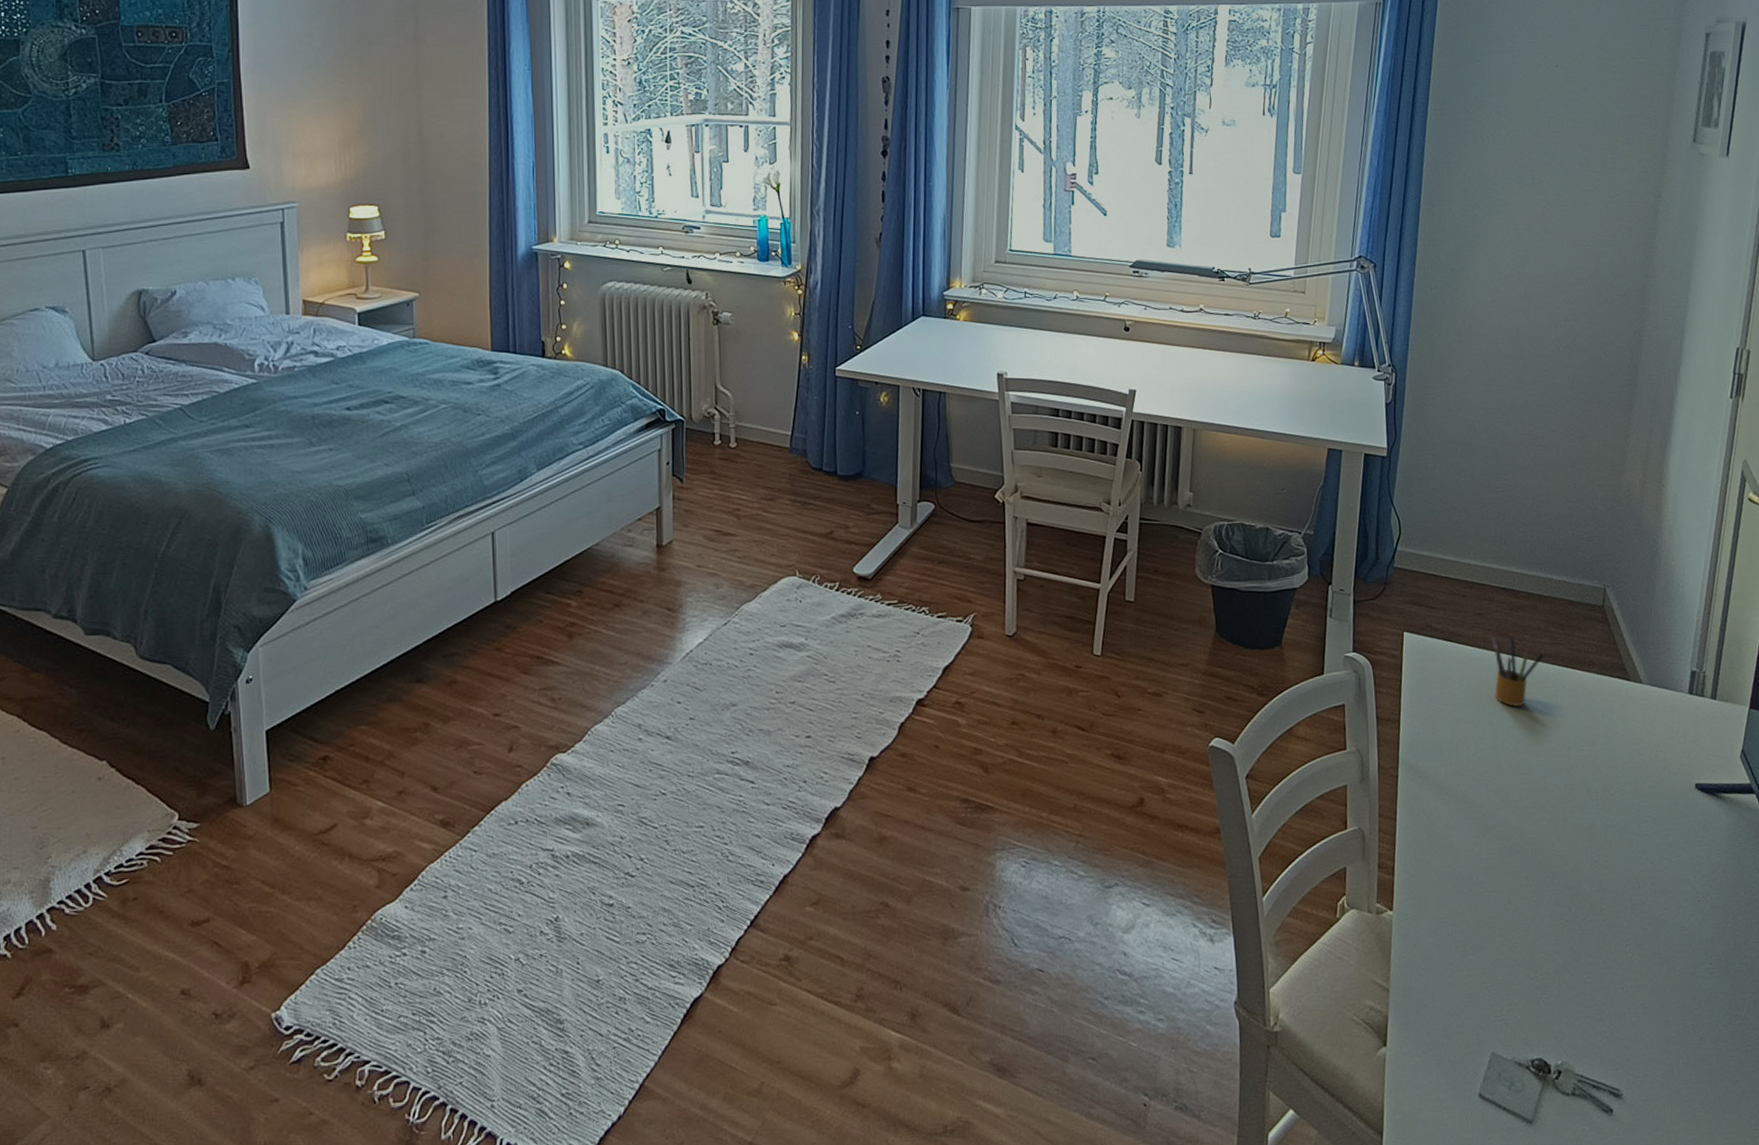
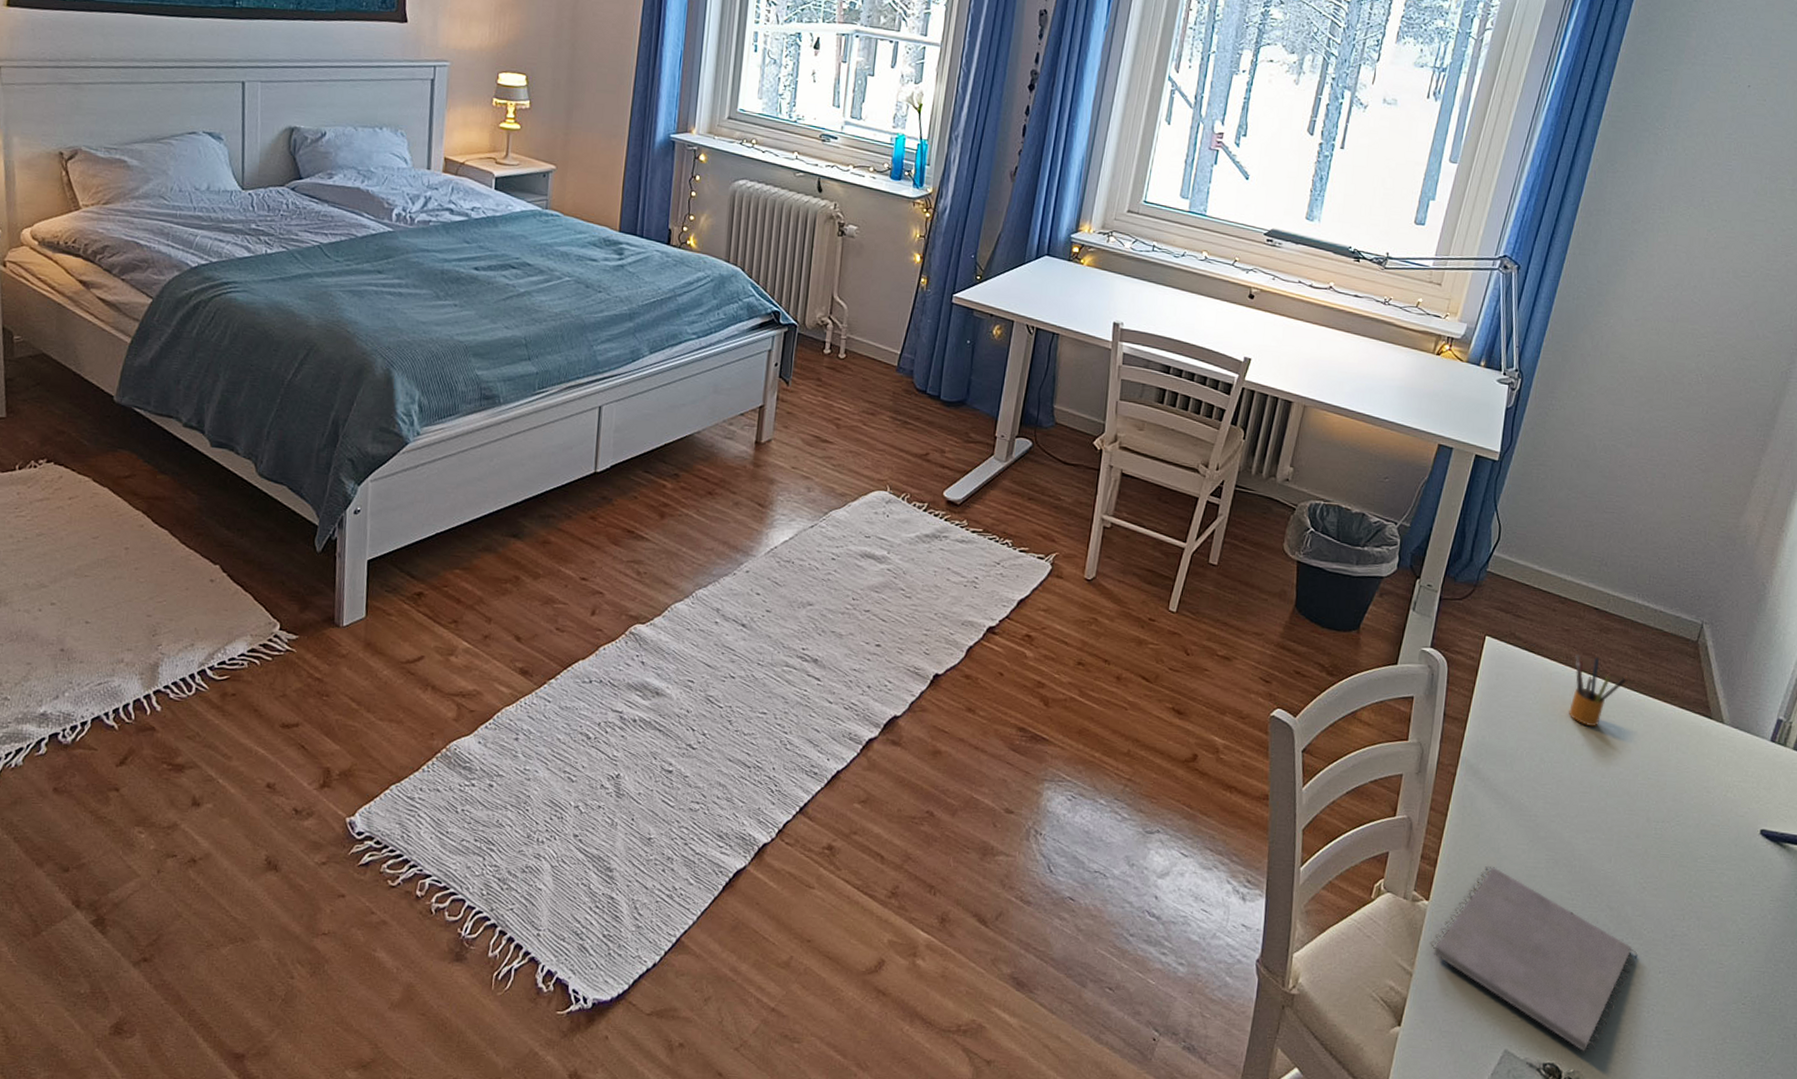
notepad: none [1401,864,1603,1042] -> present [1430,865,1638,1053]

